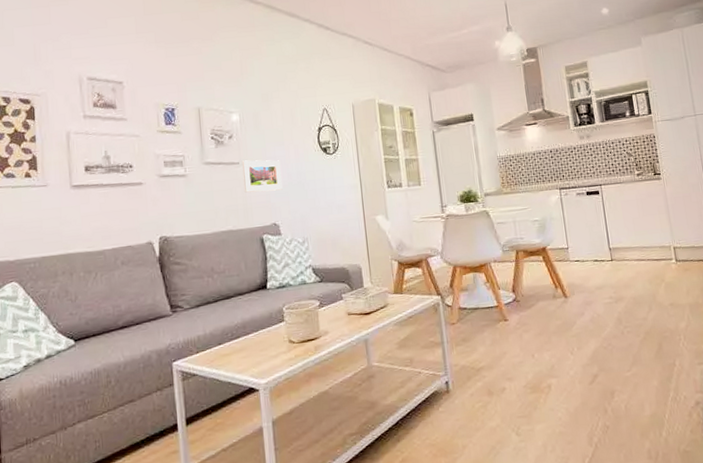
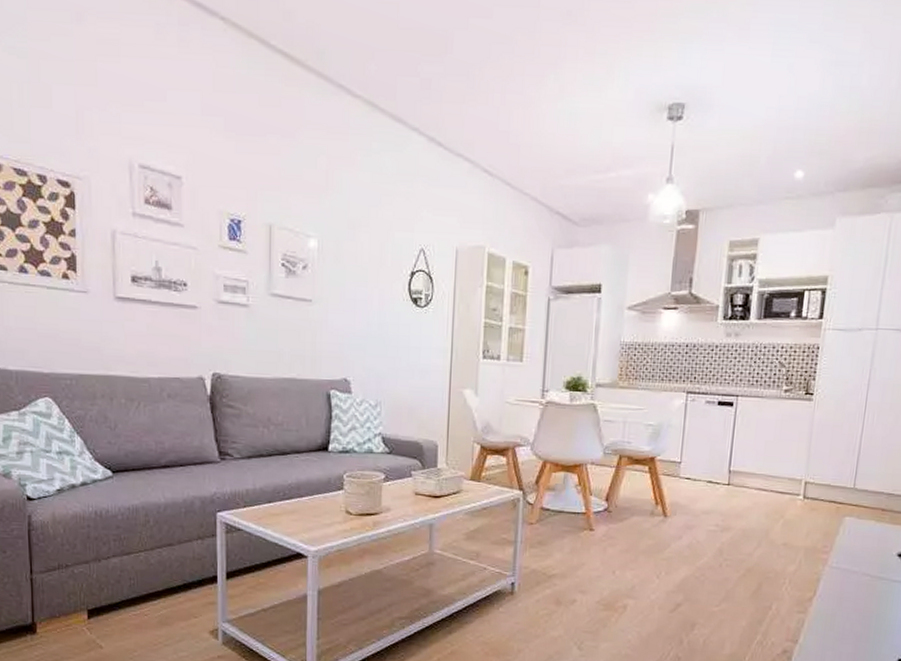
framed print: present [241,160,283,193] -> none [314,298,360,341]

